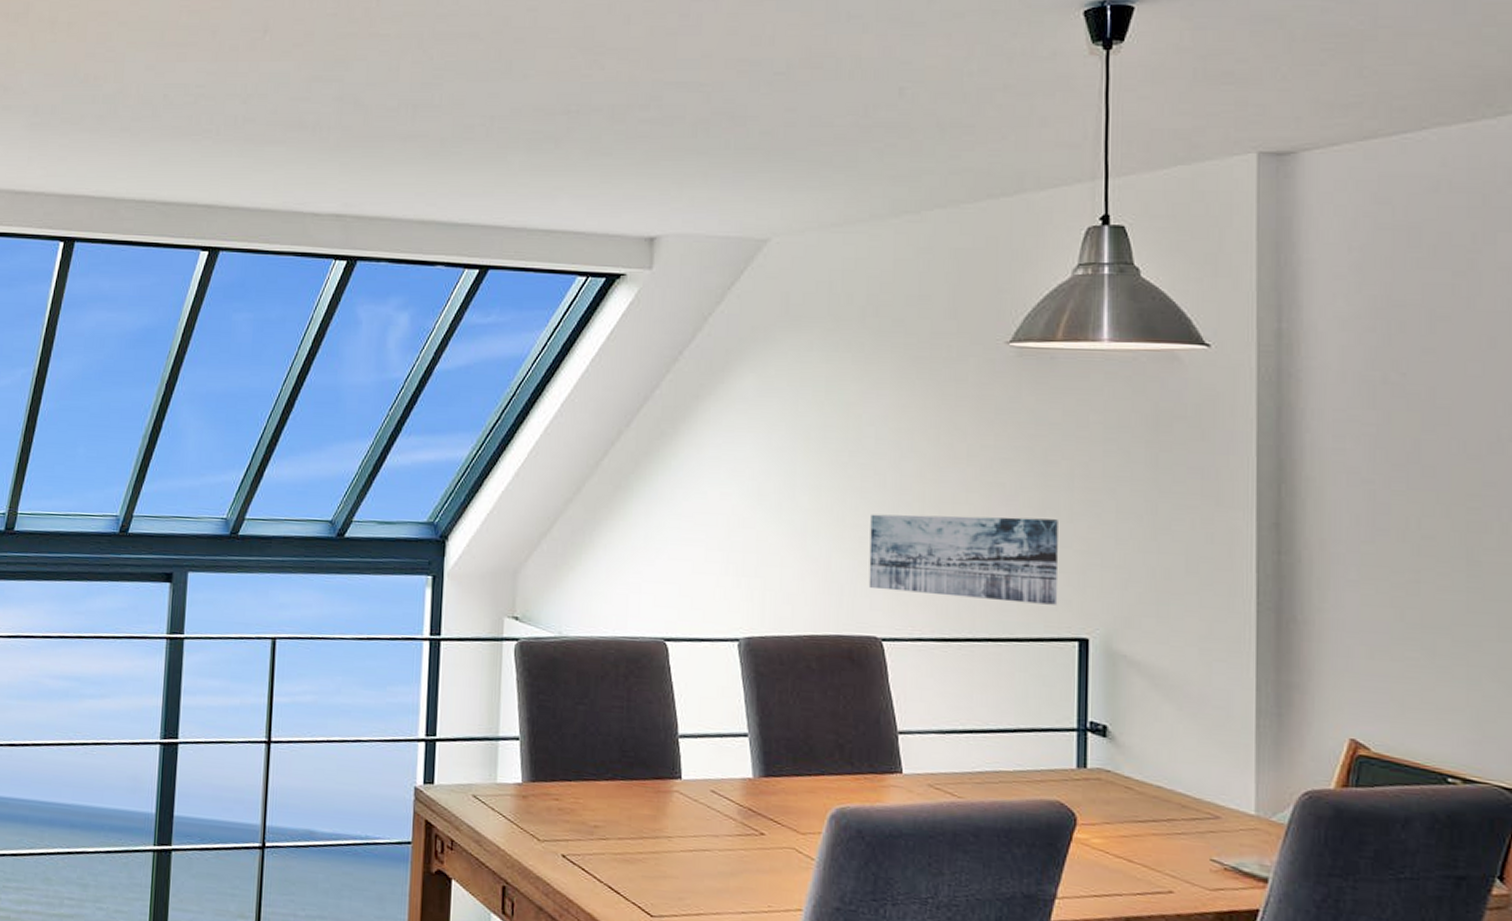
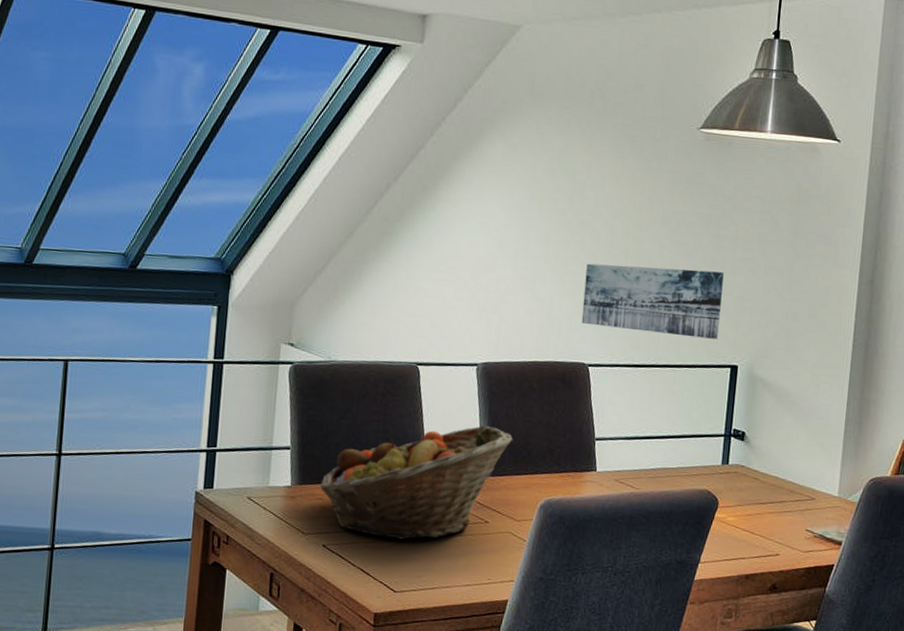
fruit basket: none [556,714,790,853] -> present [320,426,514,540]

